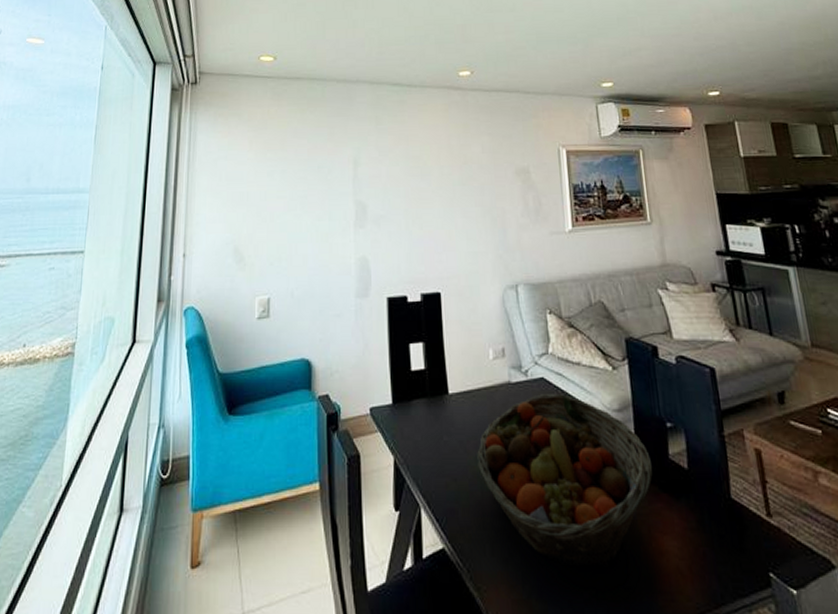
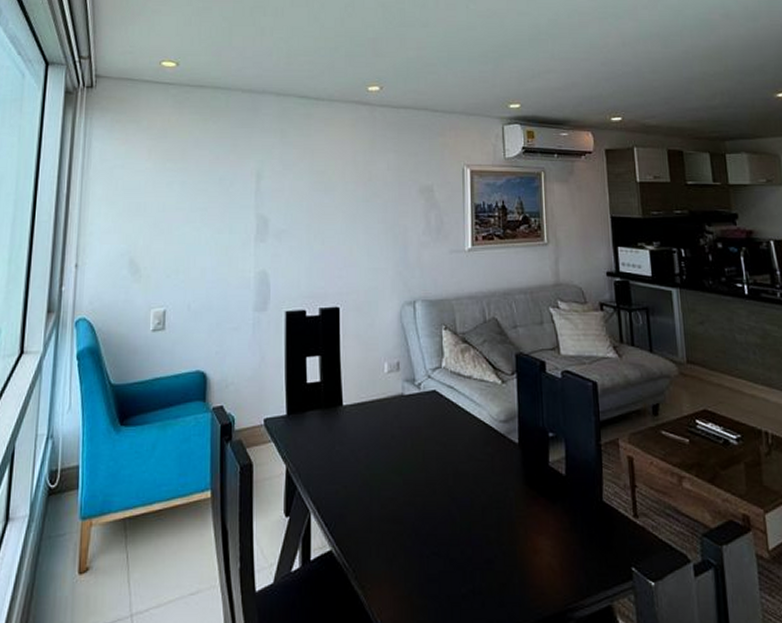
fruit basket: present [477,394,653,568] -> none [368,406,533,566]

